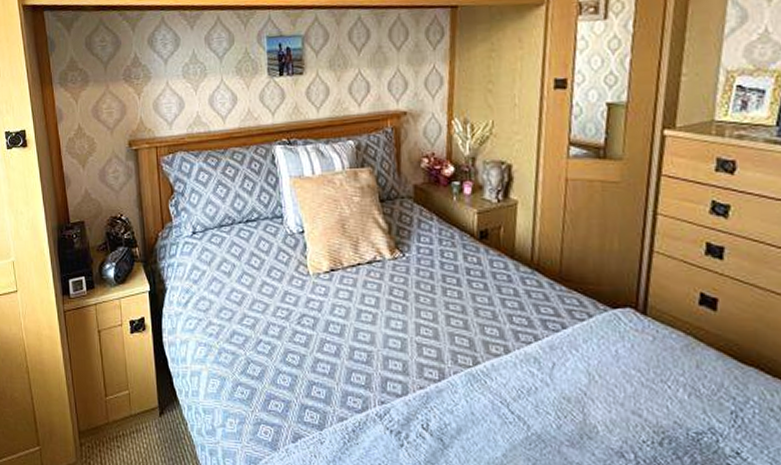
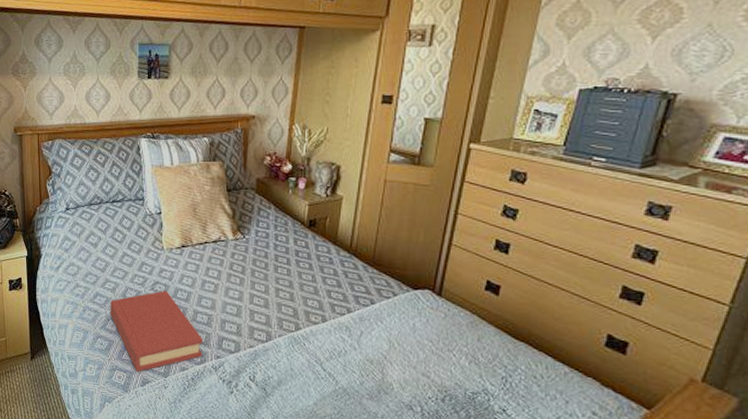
hardback book: none [250,324,364,425] -> present [110,290,204,372]

